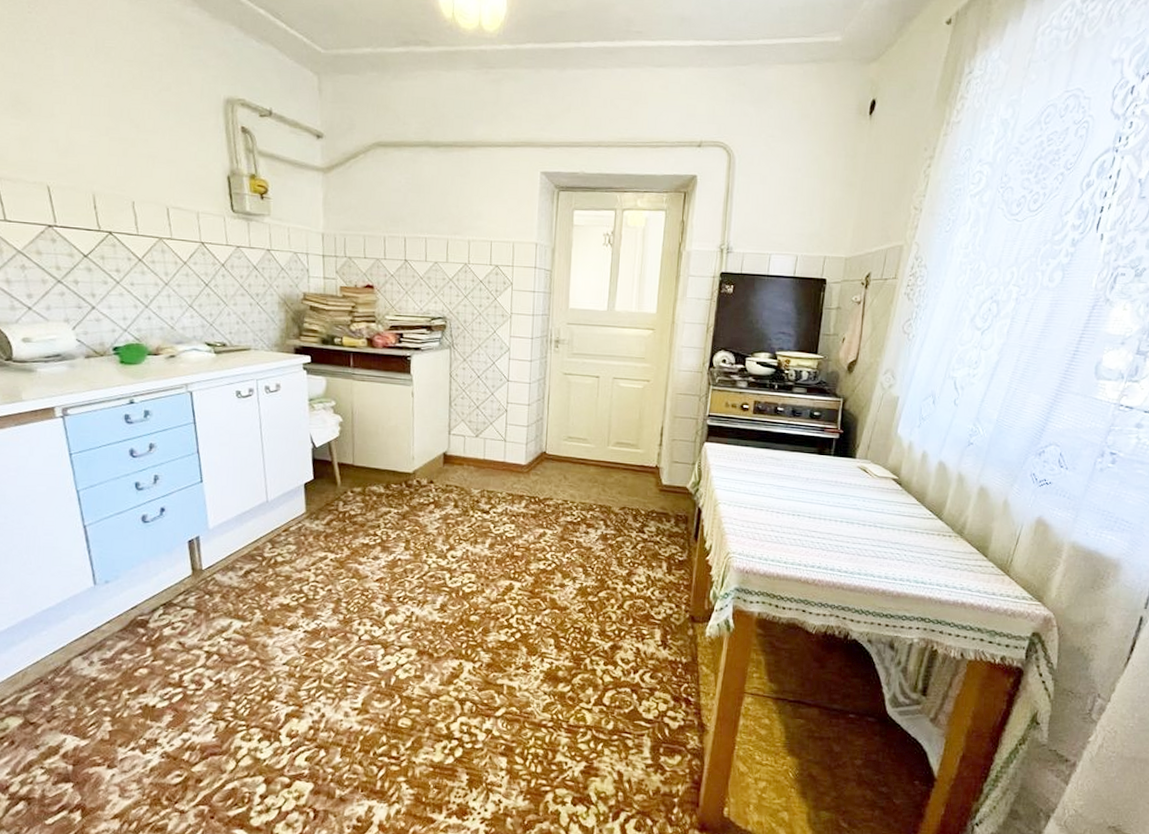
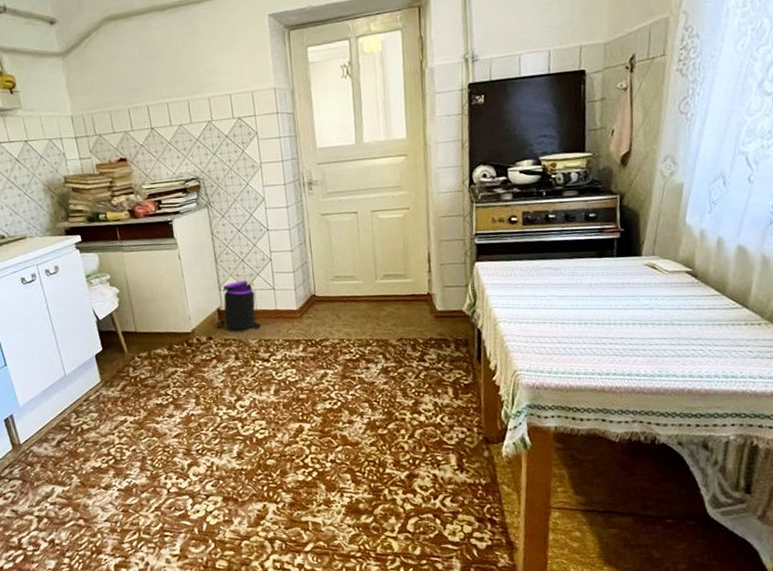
trash can: none [440,427,487,479] -> present [216,280,262,330]

